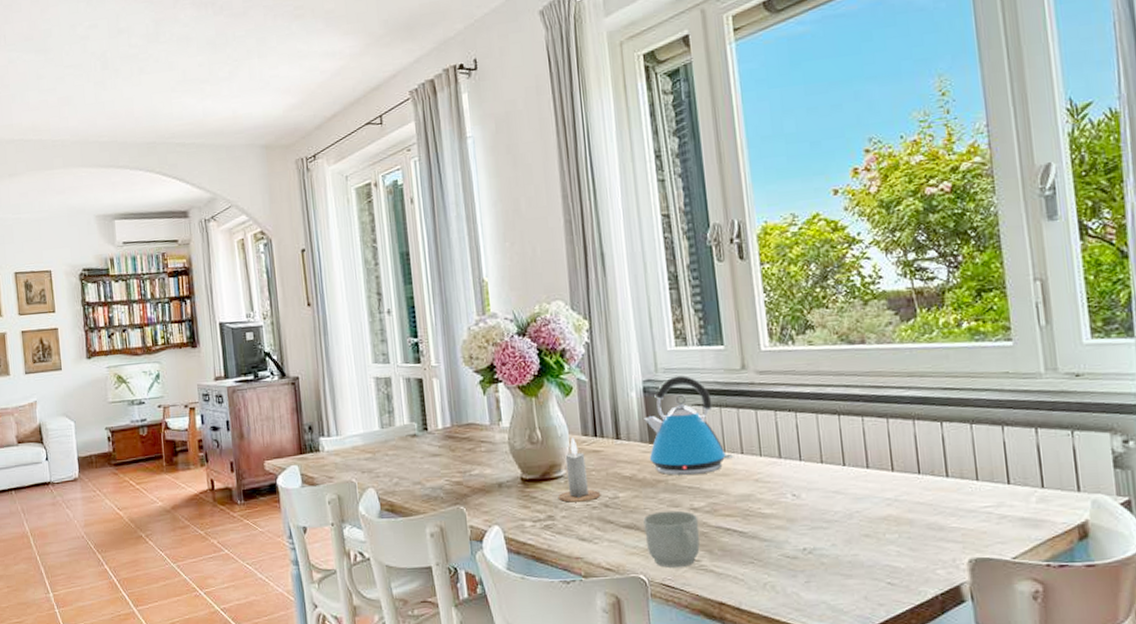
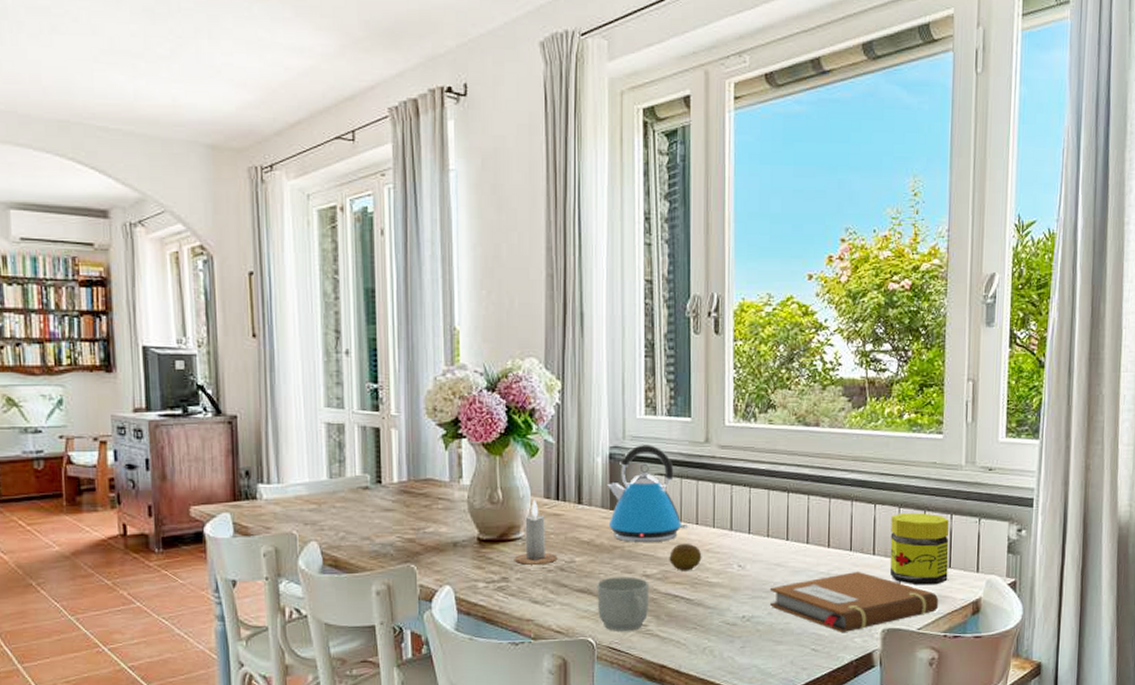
fruit: none [716,473,752,503] -> present [669,543,702,571]
notebook: none [830,495,1036,564] -> present [769,571,939,632]
jar: none [962,428,1042,509] -> present [890,513,949,585]

